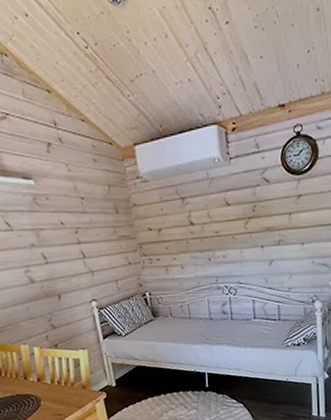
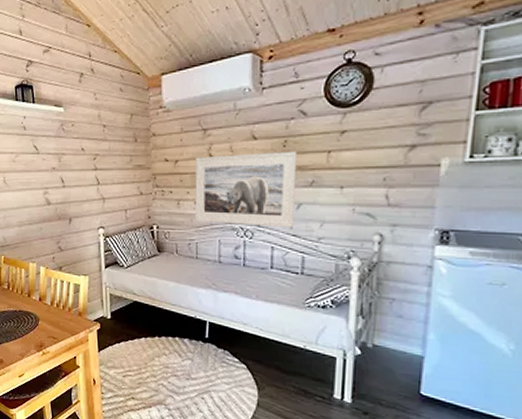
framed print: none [178,215,269,285] -> present [194,151,298,227]

